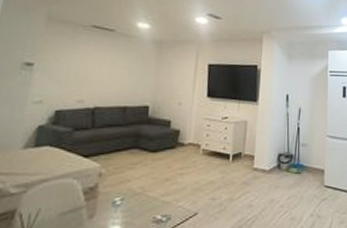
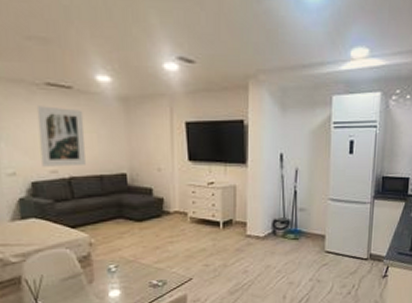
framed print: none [70,43,120,98] -> present [36,106,86,167]

